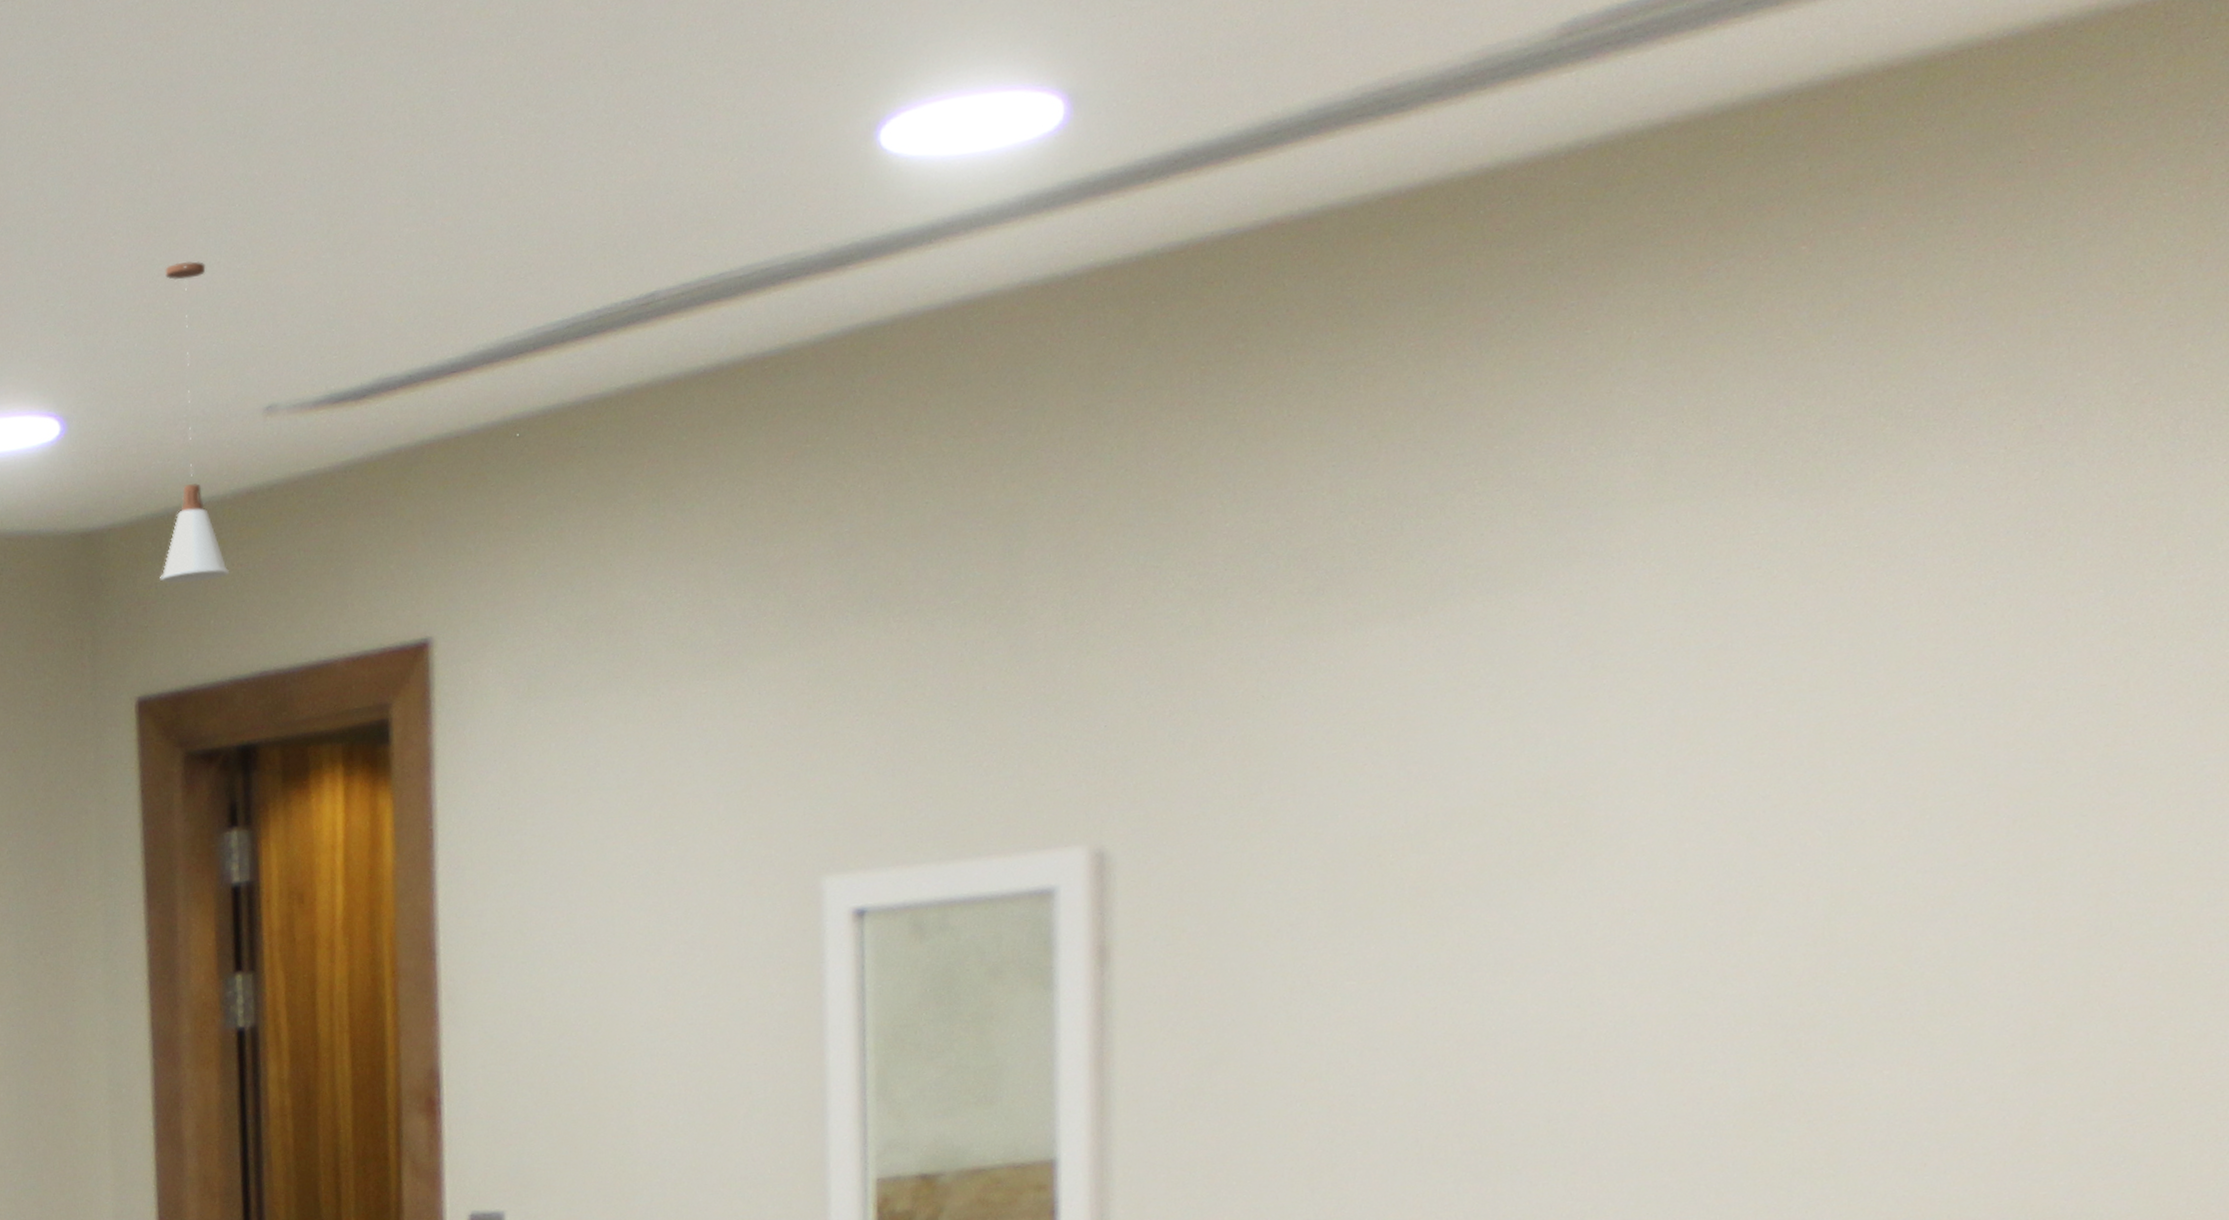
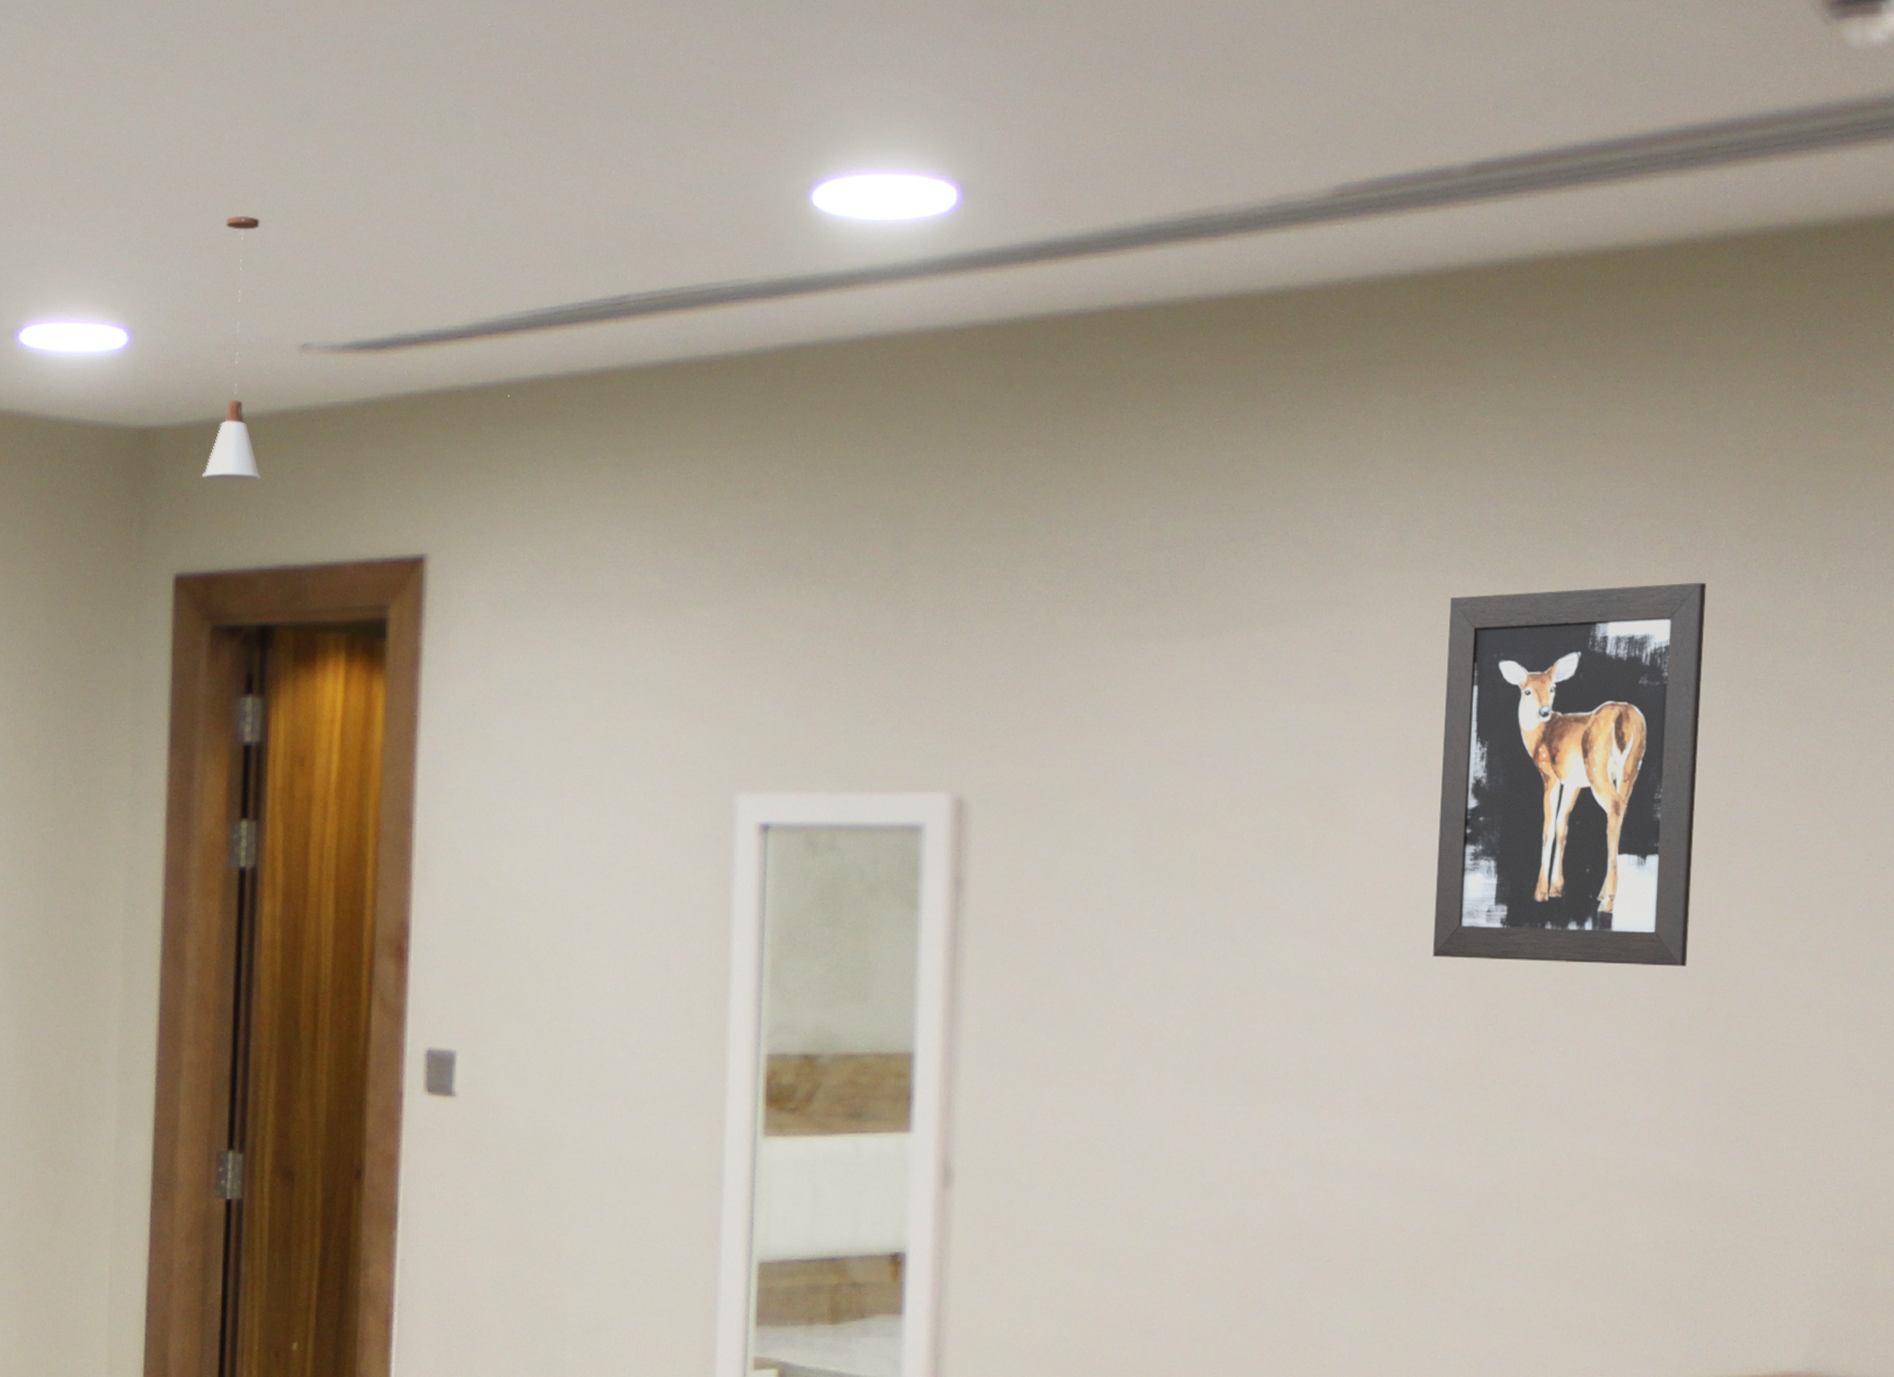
wall art: none [1713,466,2076,978] -> present [1432,582,1706,967]

